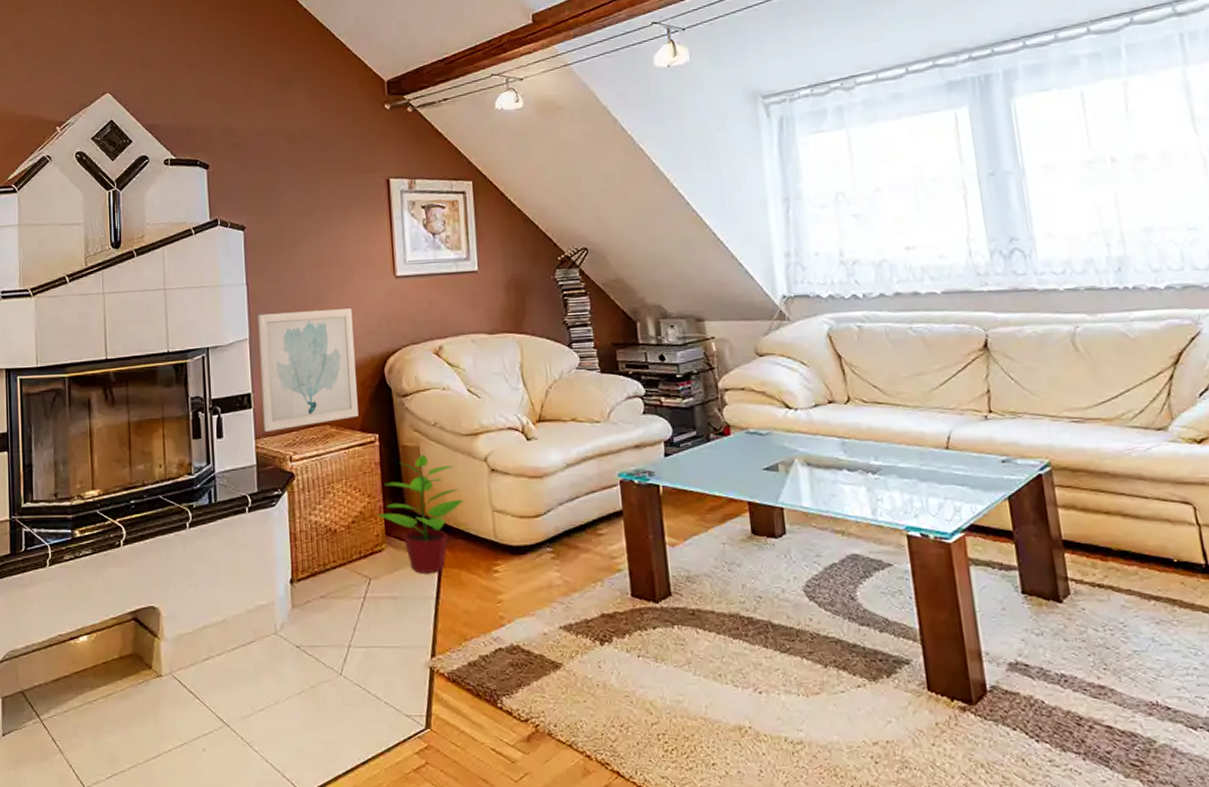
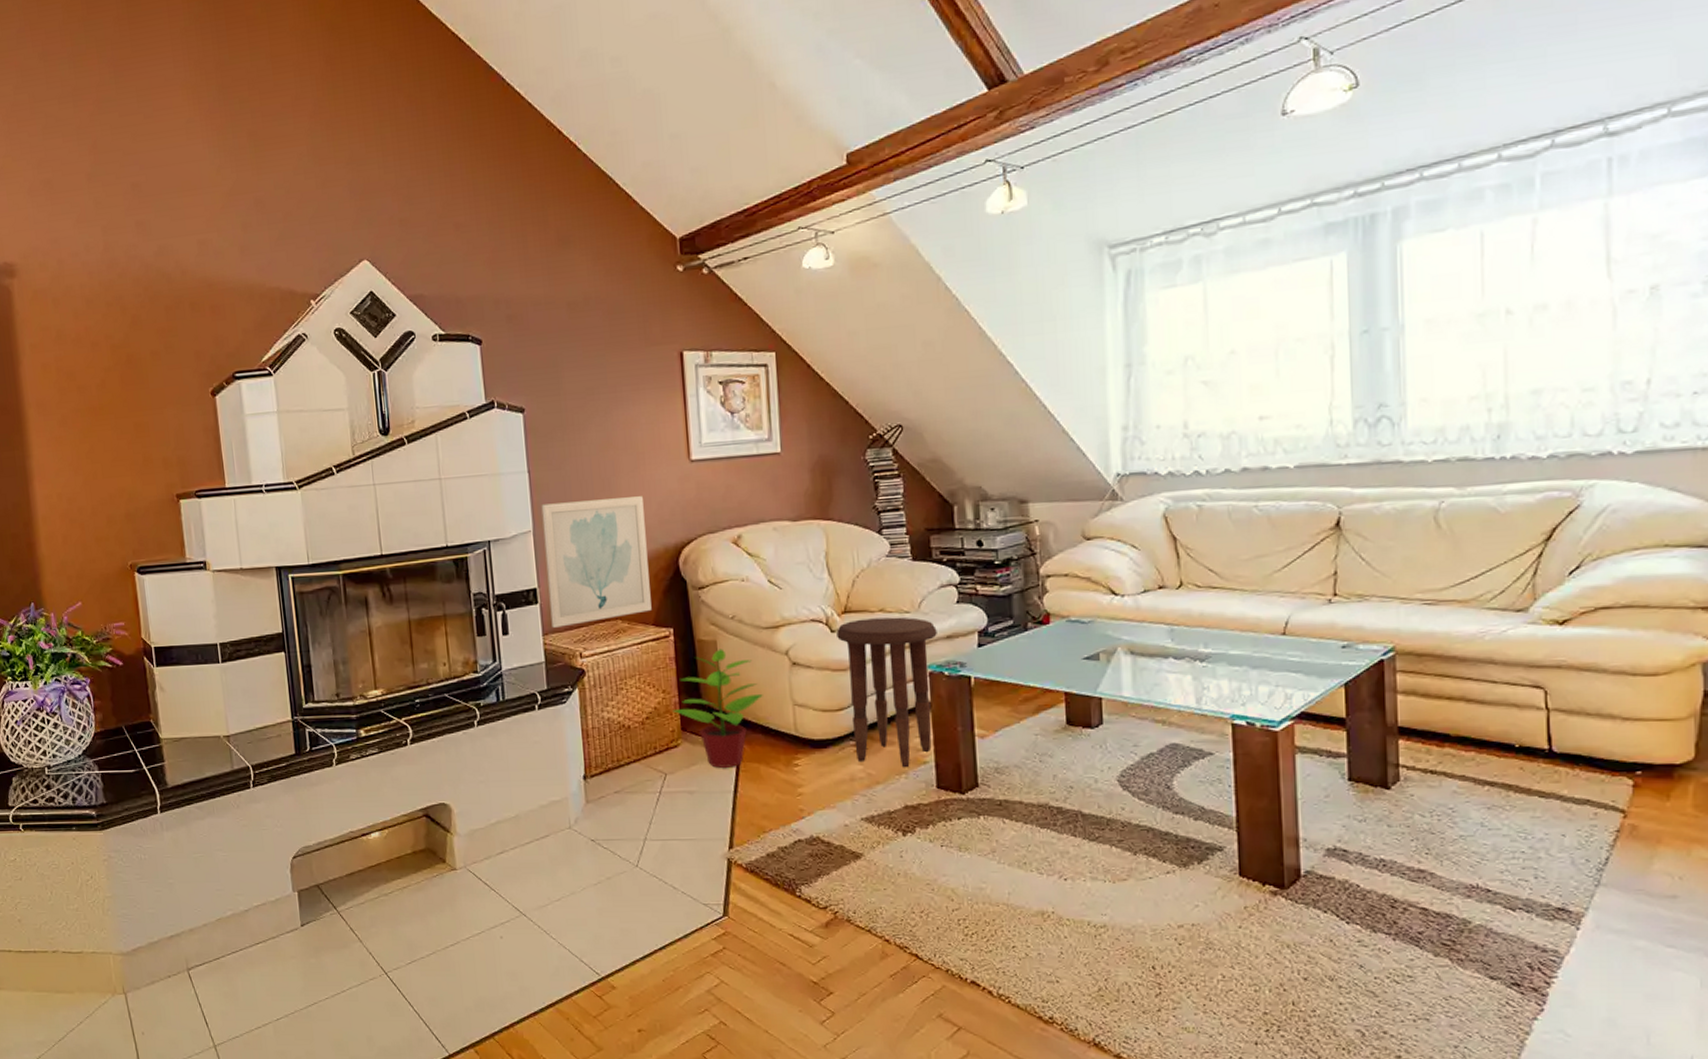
side table: none [532,426,626,576] -> present [837,617,937,768]

